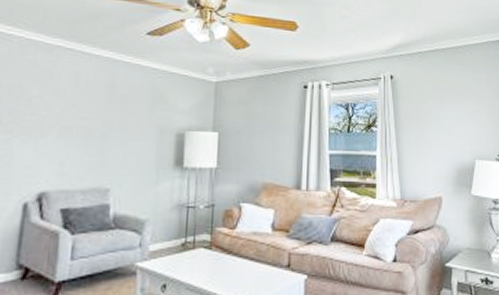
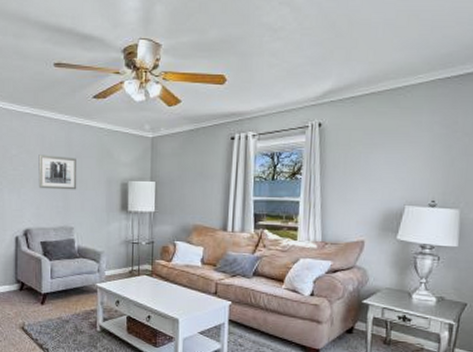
wall art: none [65,96,120,141] -> present [38,155,77,190]

